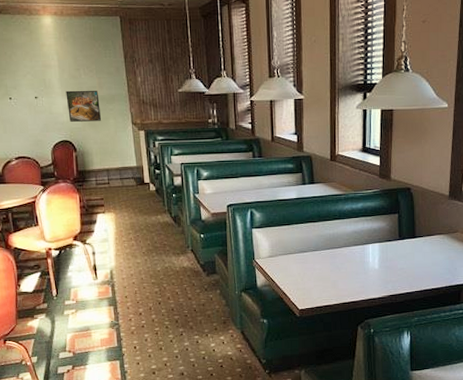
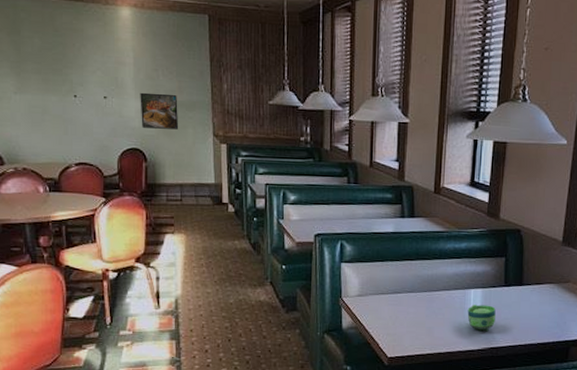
cup: none [367,257,393,281] -> present [467,304,496,331]

